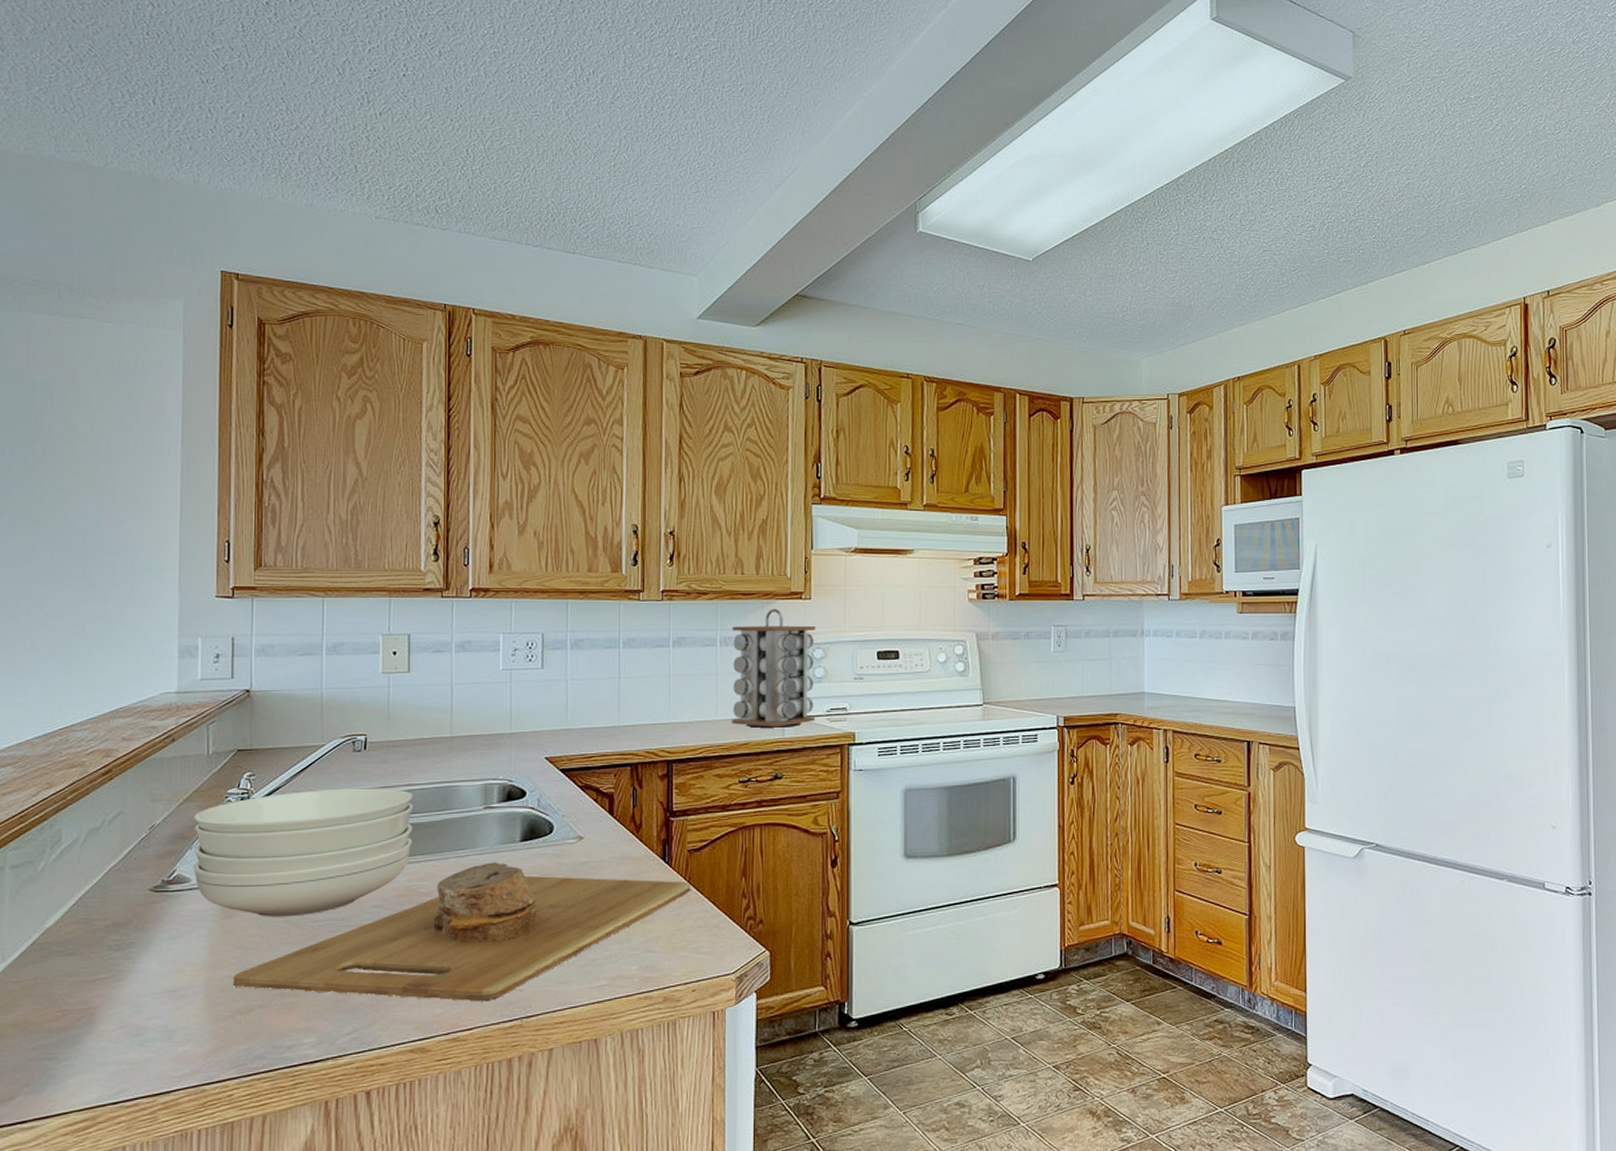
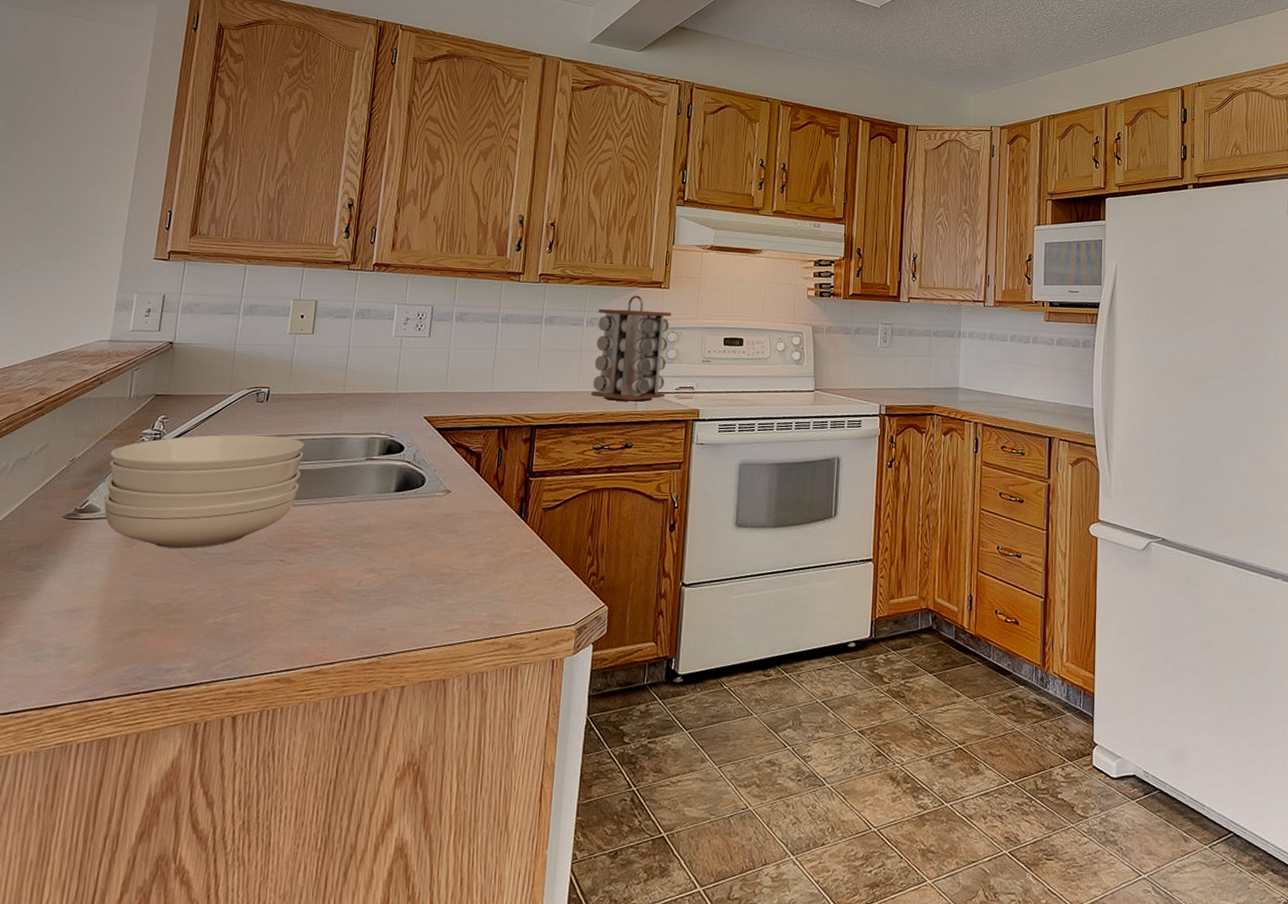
cutting board: present [233,862,691,1002] -> none [125,509,543,638]

